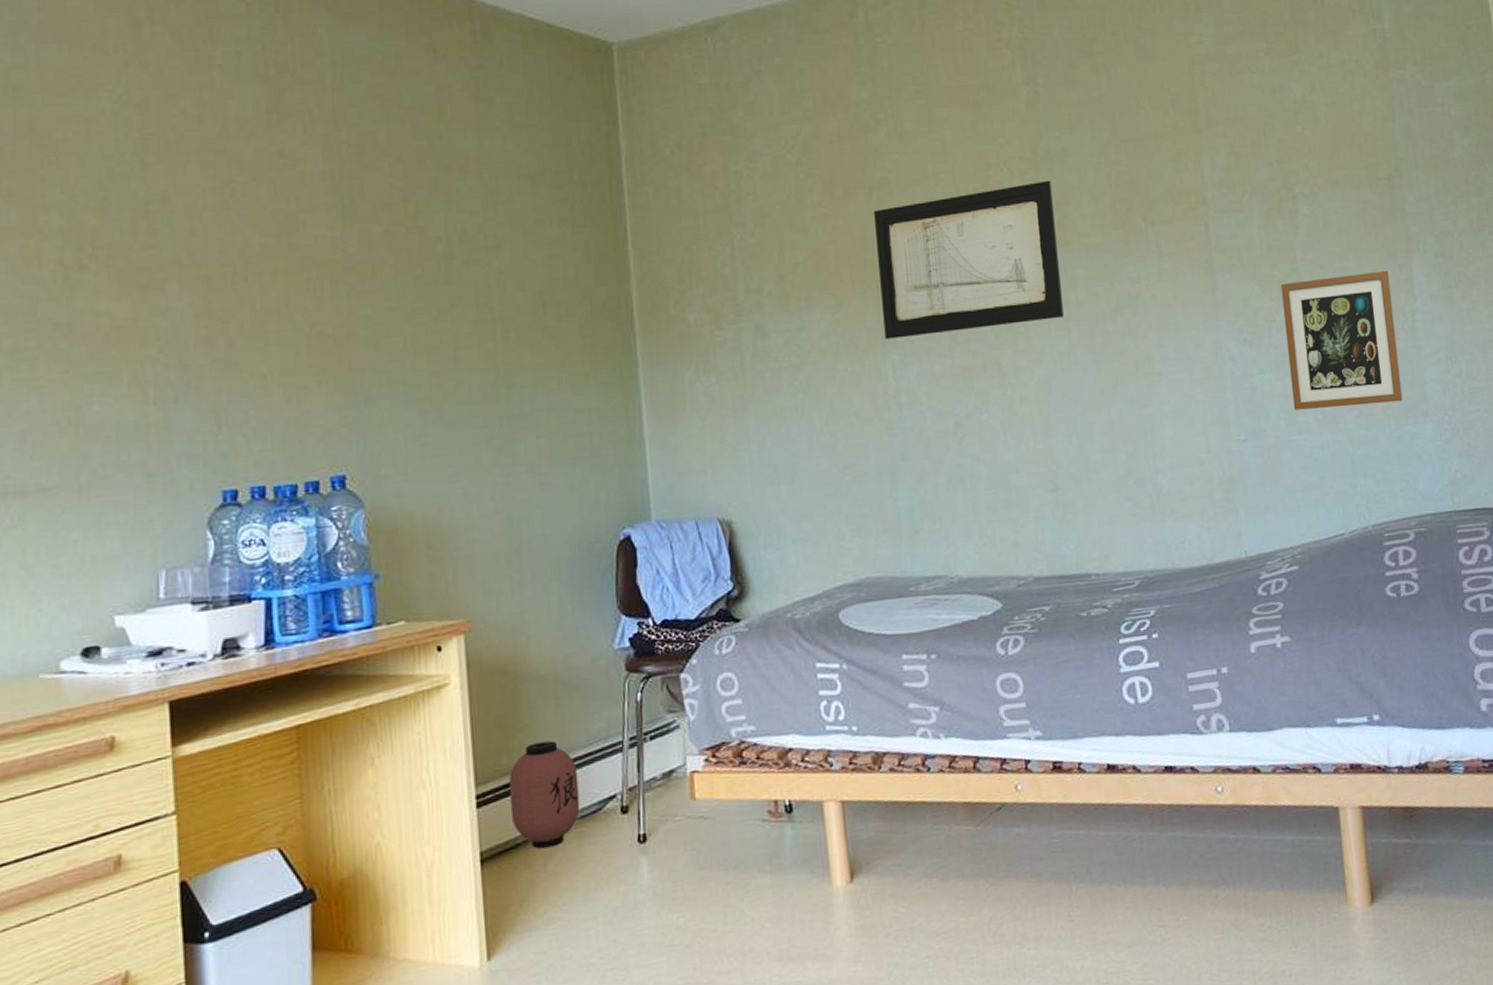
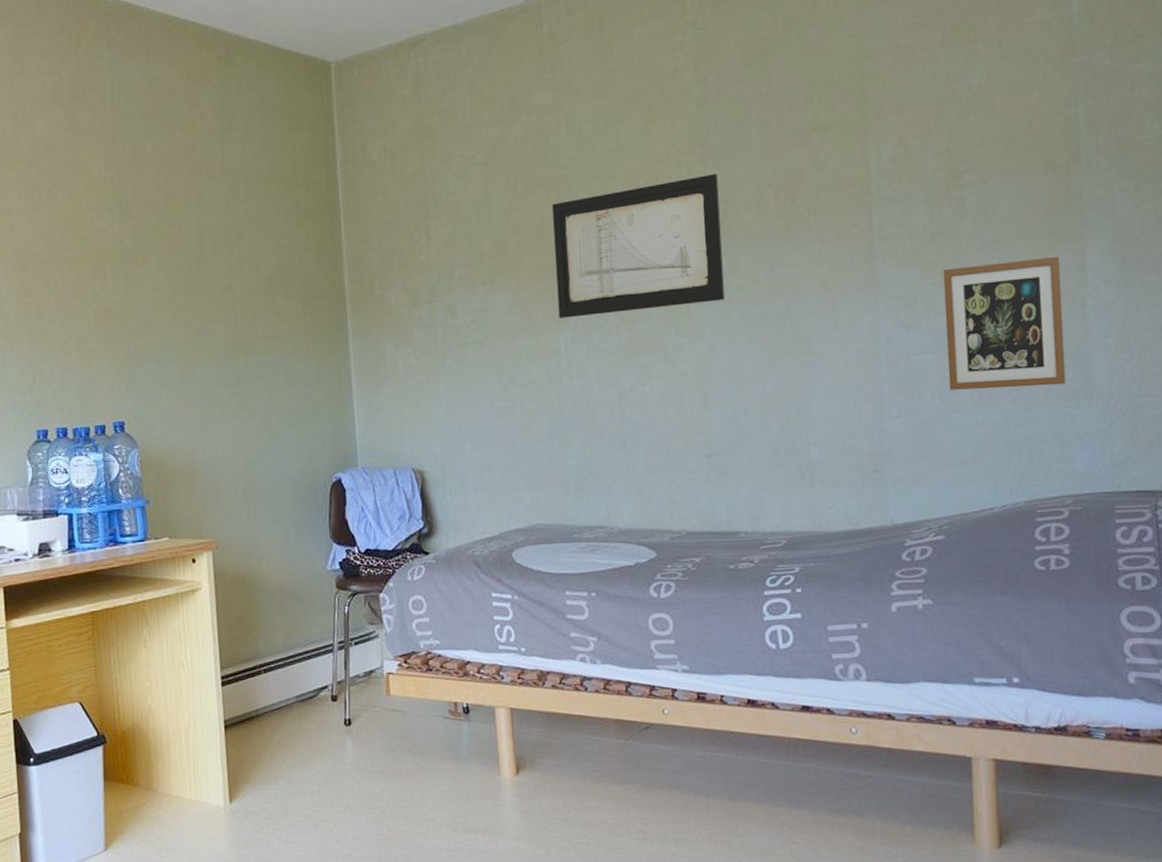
lantern: present [508,740,580,849] -> none [245,639,300,722]

